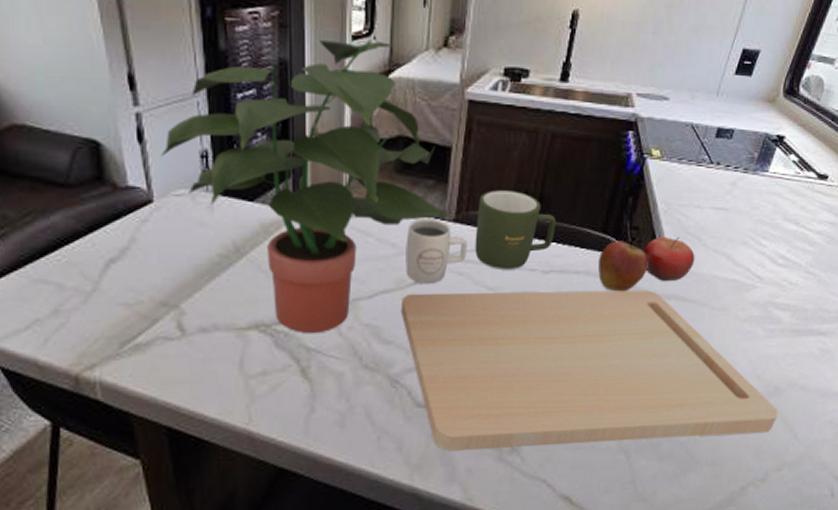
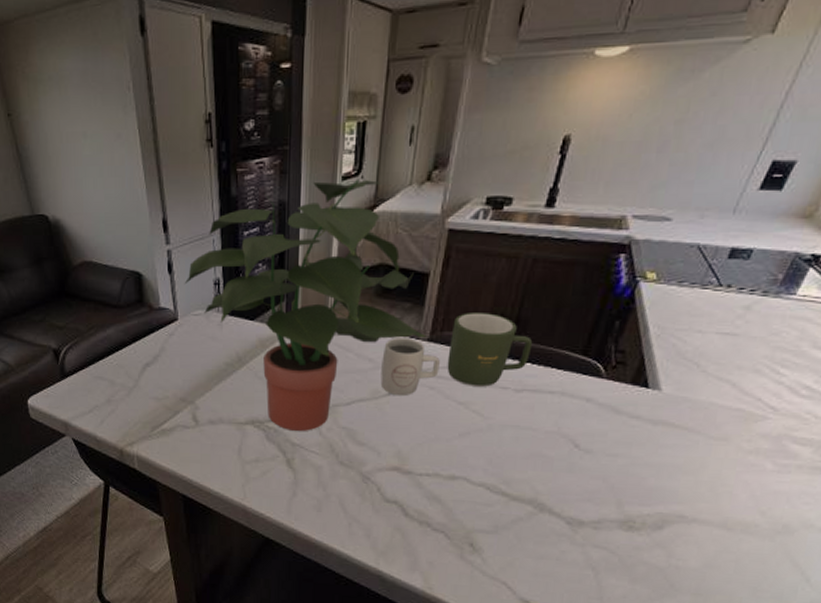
cutting board: present [400,290,778,451] -> none [374,403,786,571]
fruit: present [597,238,648,292] -> none [575,361,634,414]
fruit: present [643,236,695,281] -> none [628,360,692,406]

